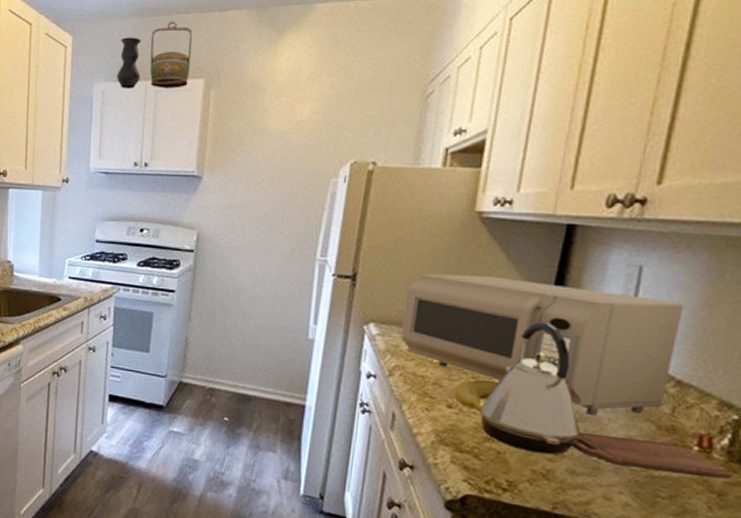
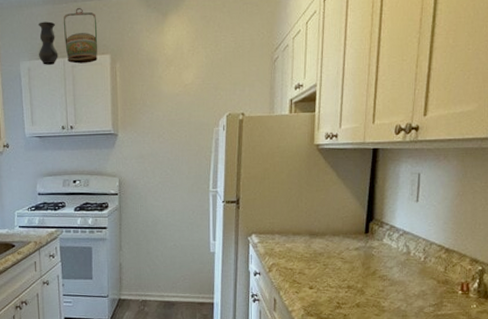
microwave: present [401,273,684,417] -> none [274,190,446,281]
fruit: present [454,379,499,412] -> none [313,265,340,288]
kettle: present [479,322,580,455] -> none [330,220,393,312]
cutting board: present [571,431,733,480] -> none [388,291,482,310]

